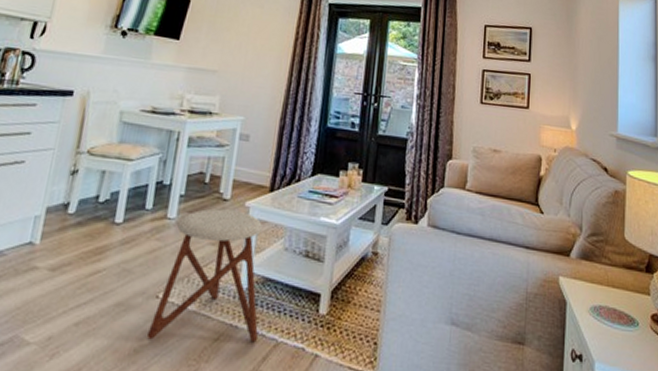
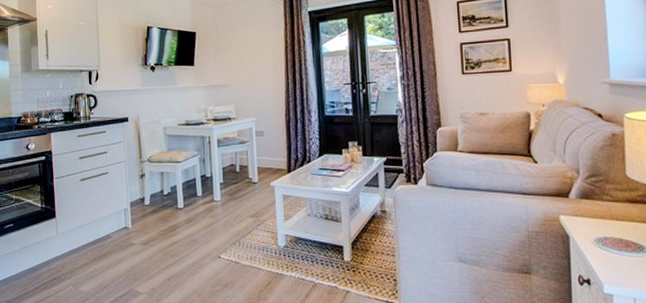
stool: present [146,208,262,343] -> none [217,190,300,287]

